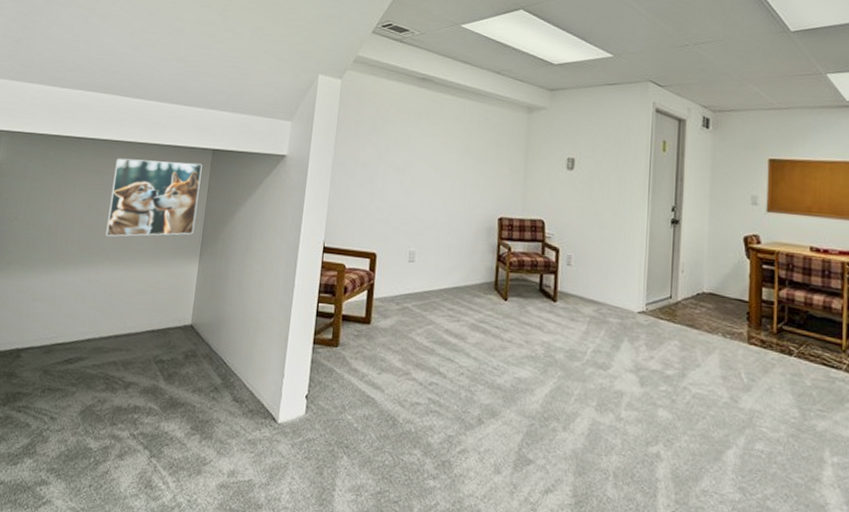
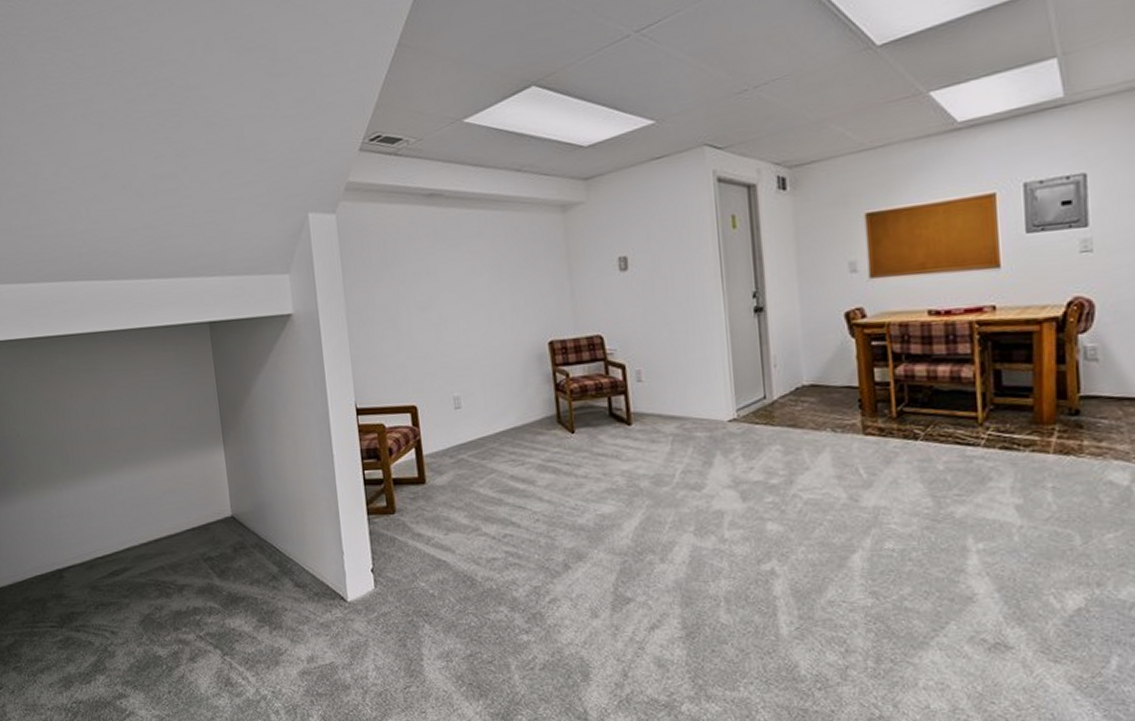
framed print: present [105,158,202,237] -> none [106,340,211,439]

